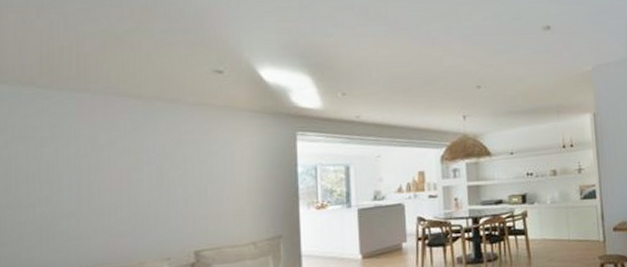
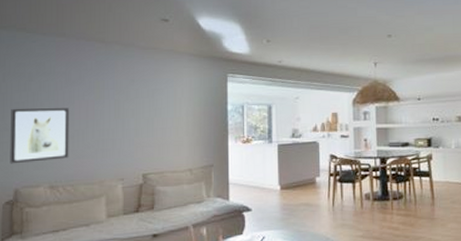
wall art: none [16,177,98,249] -> present [10,108,70,164]

